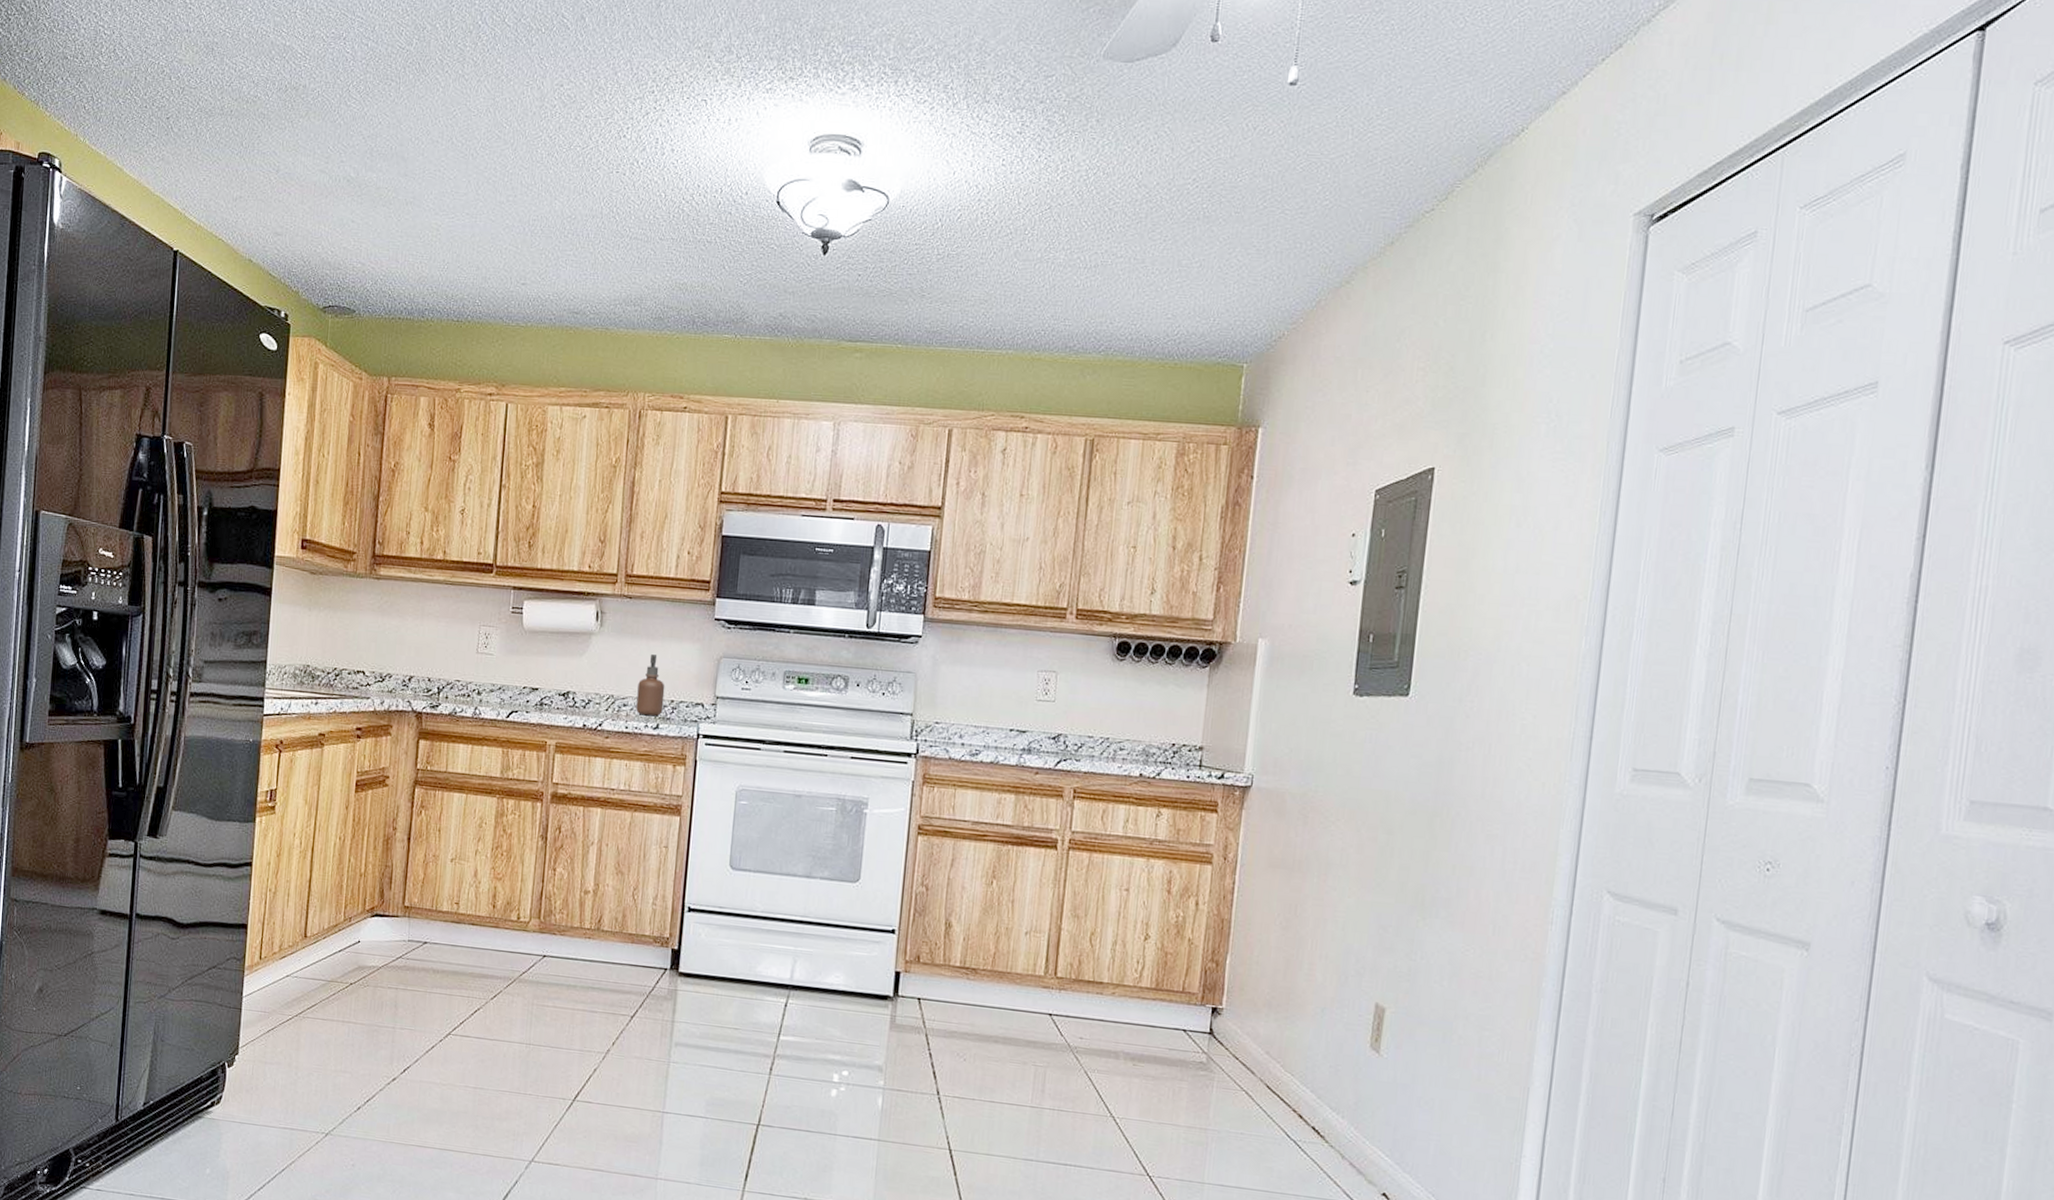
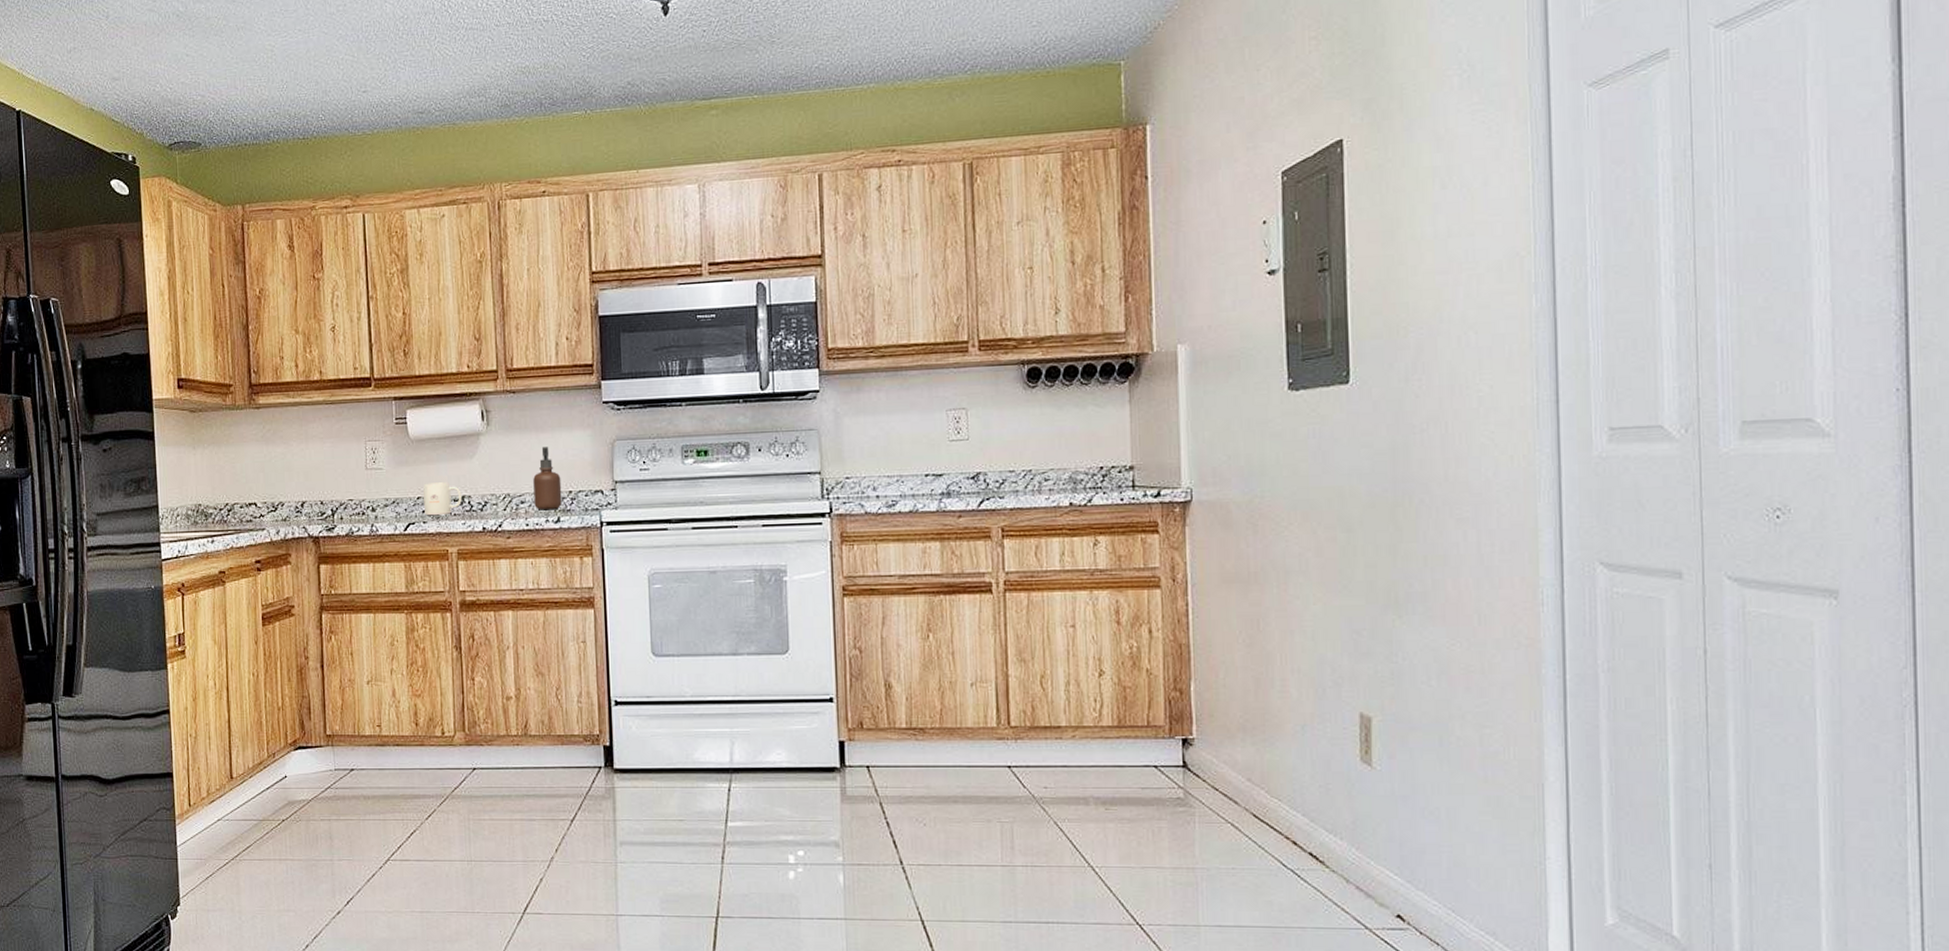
mug: none [528,674,567,708] -> present [423,482,462,516]

